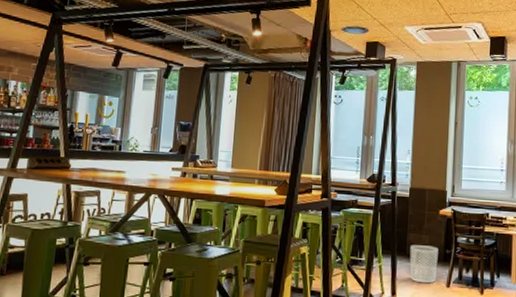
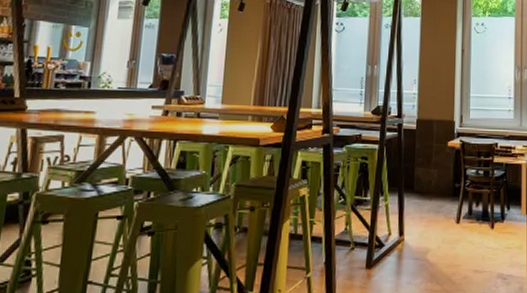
waste bin: present [409,245,438,284] -> none [417,180,447,221]

